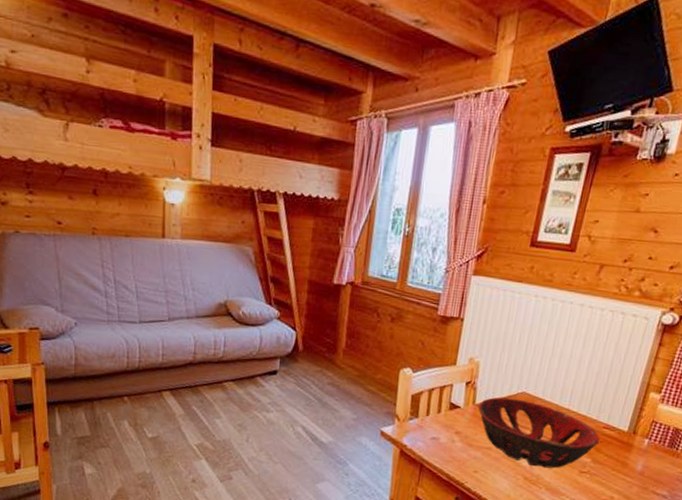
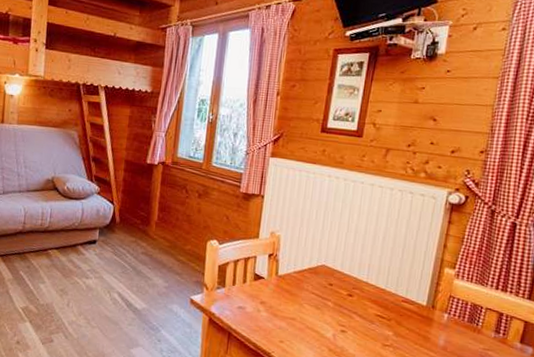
decorative bowl: present [477,397,600,469] -> none [280,269,400,341]

